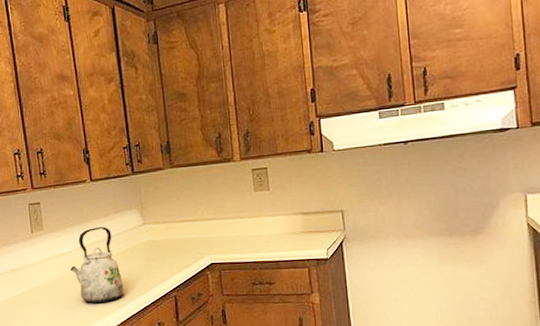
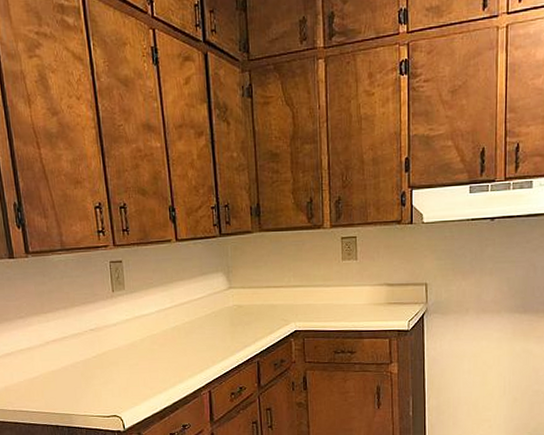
kettle: present [69,227,124,303] -> none [151,289,207,366]

